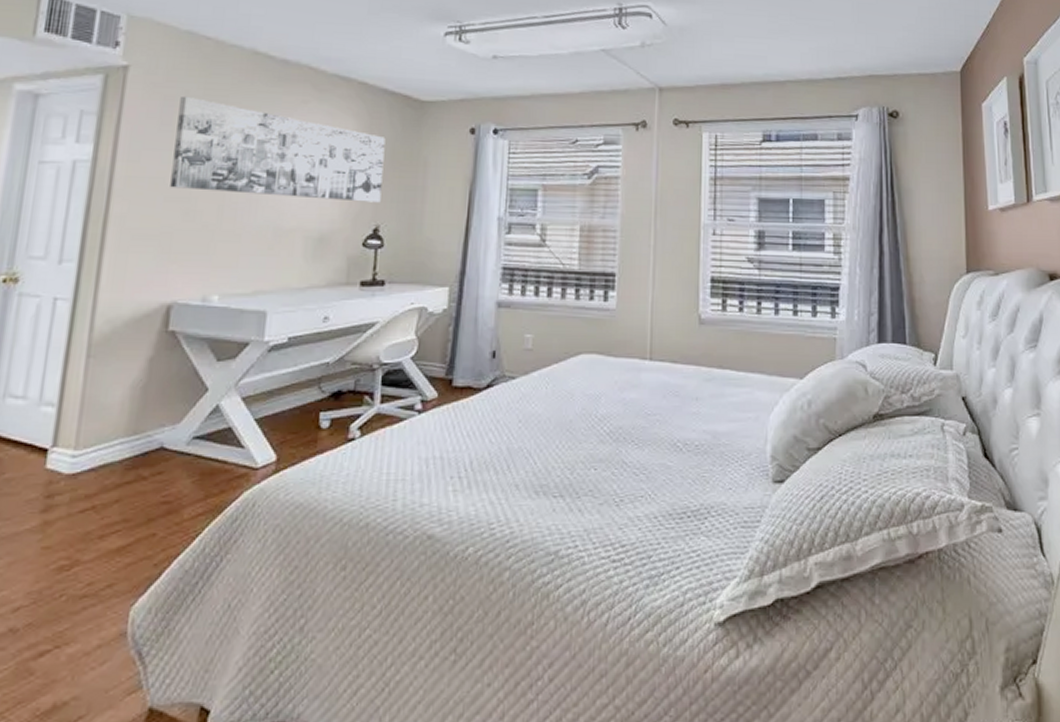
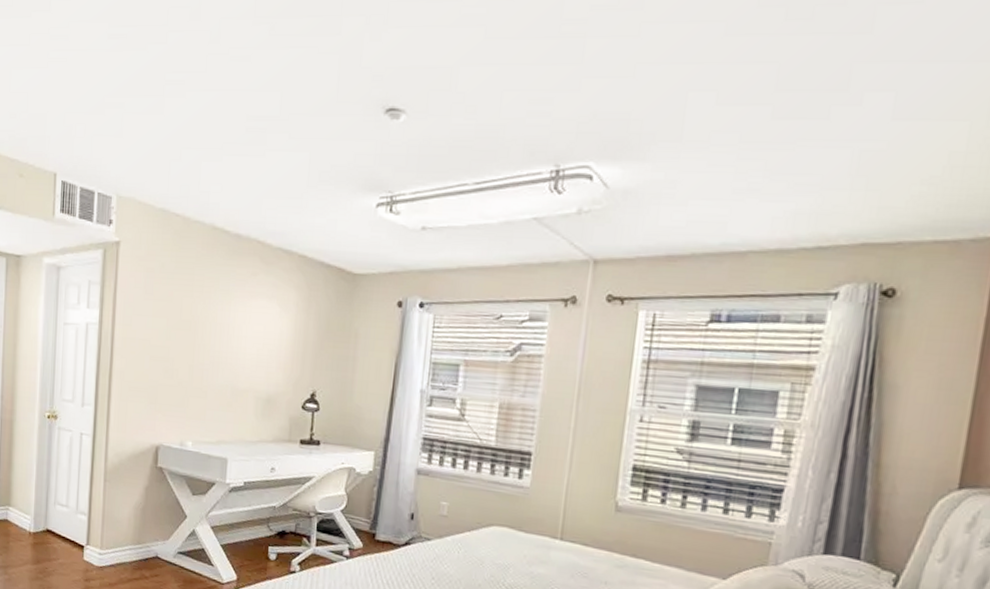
wall art: present [170,95,386,203] -> none [154,268,322,370]

